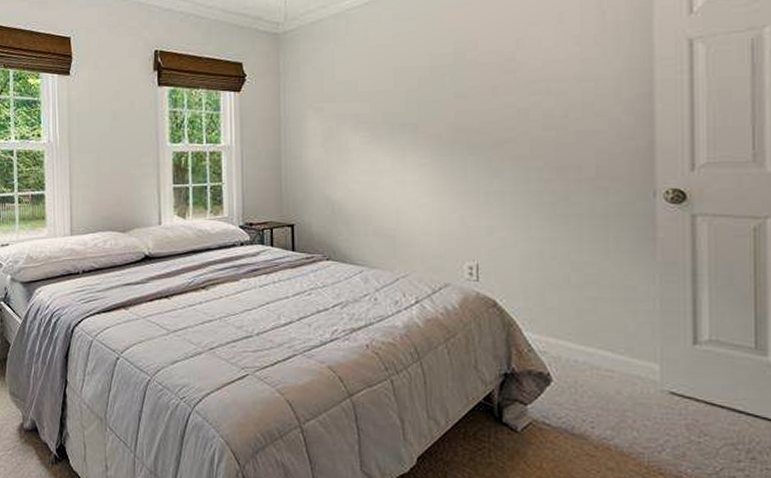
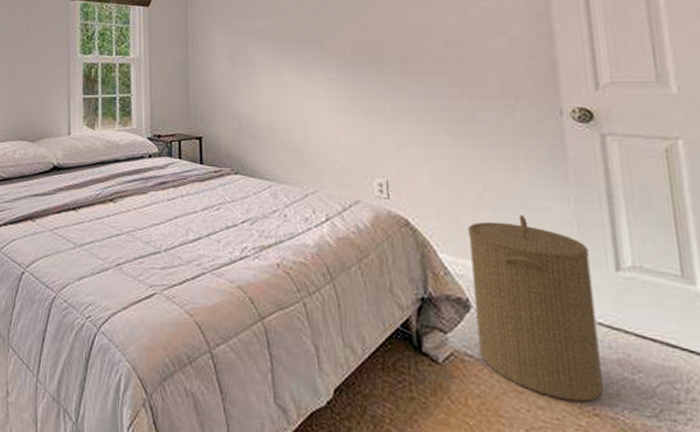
laundry hamper: none [553,294,670,463] -> present [467,215,604,402]

